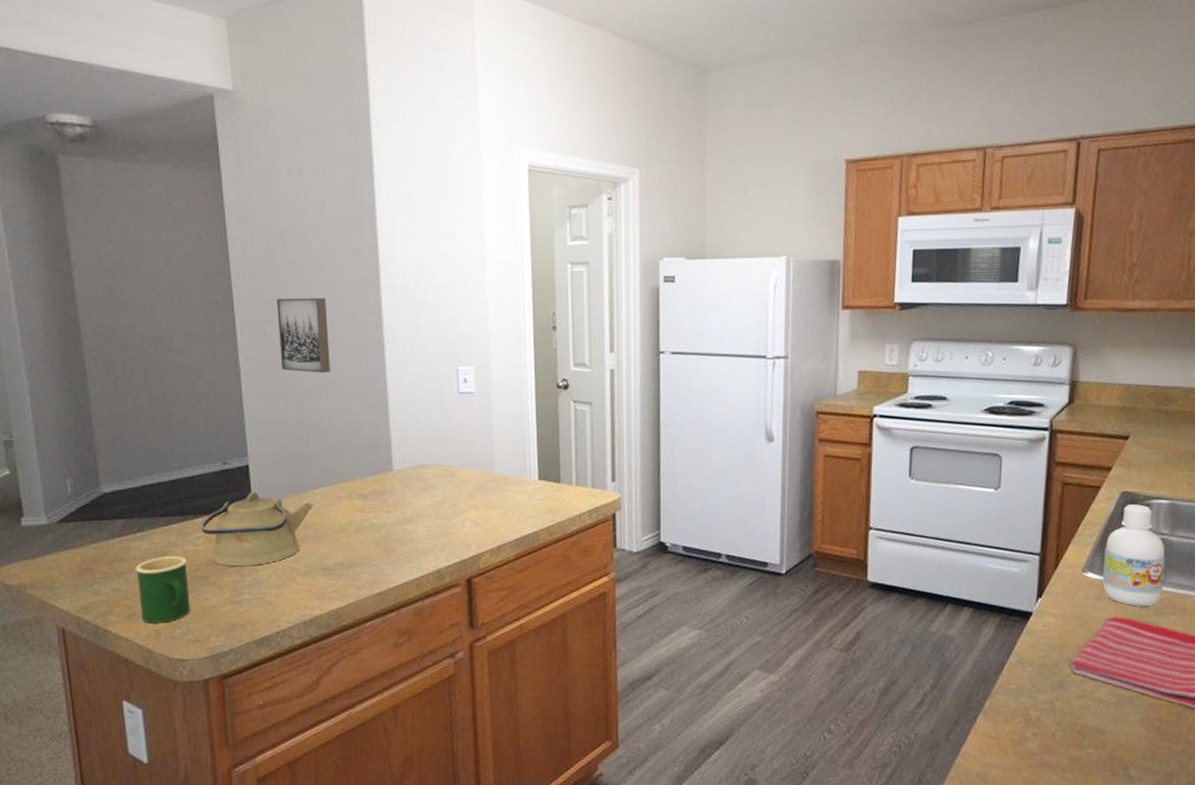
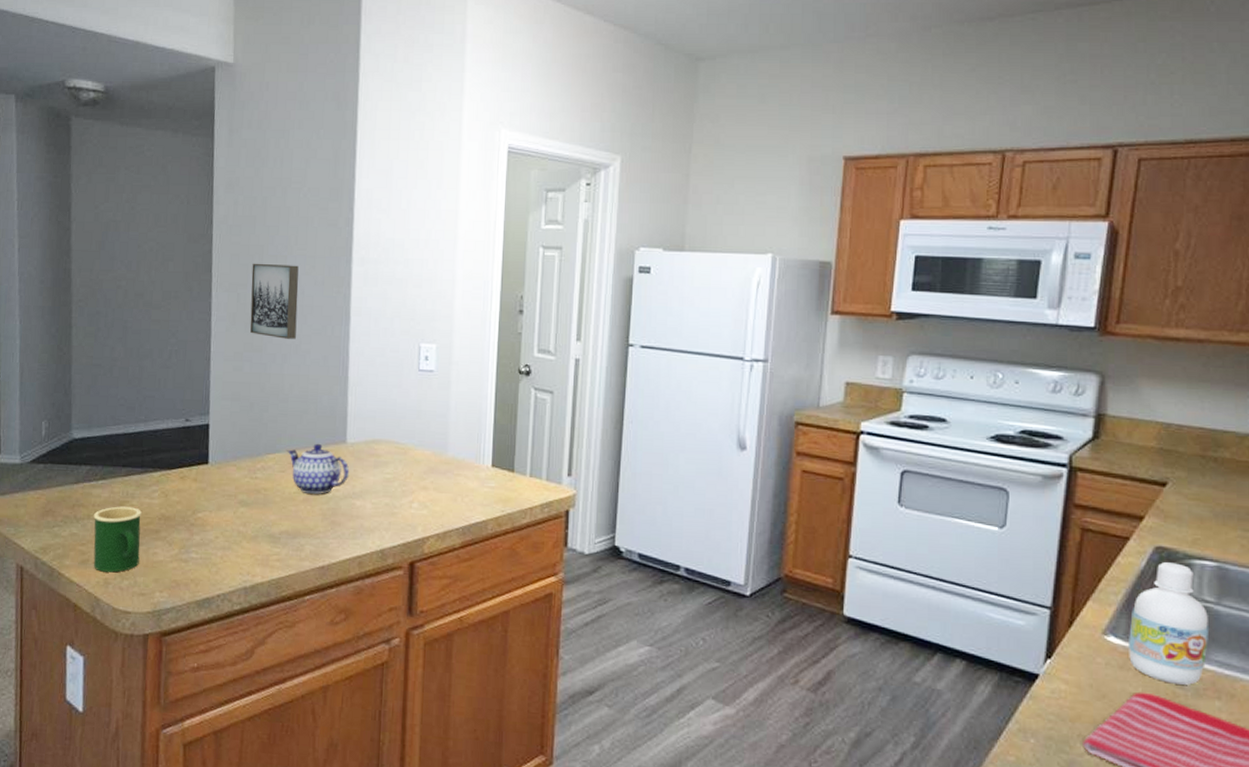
kettle: present [200,492,314,567] -> none [158,451,266,525]
teapot: none [333,473,399,525] -> present [287,443,350,495]

